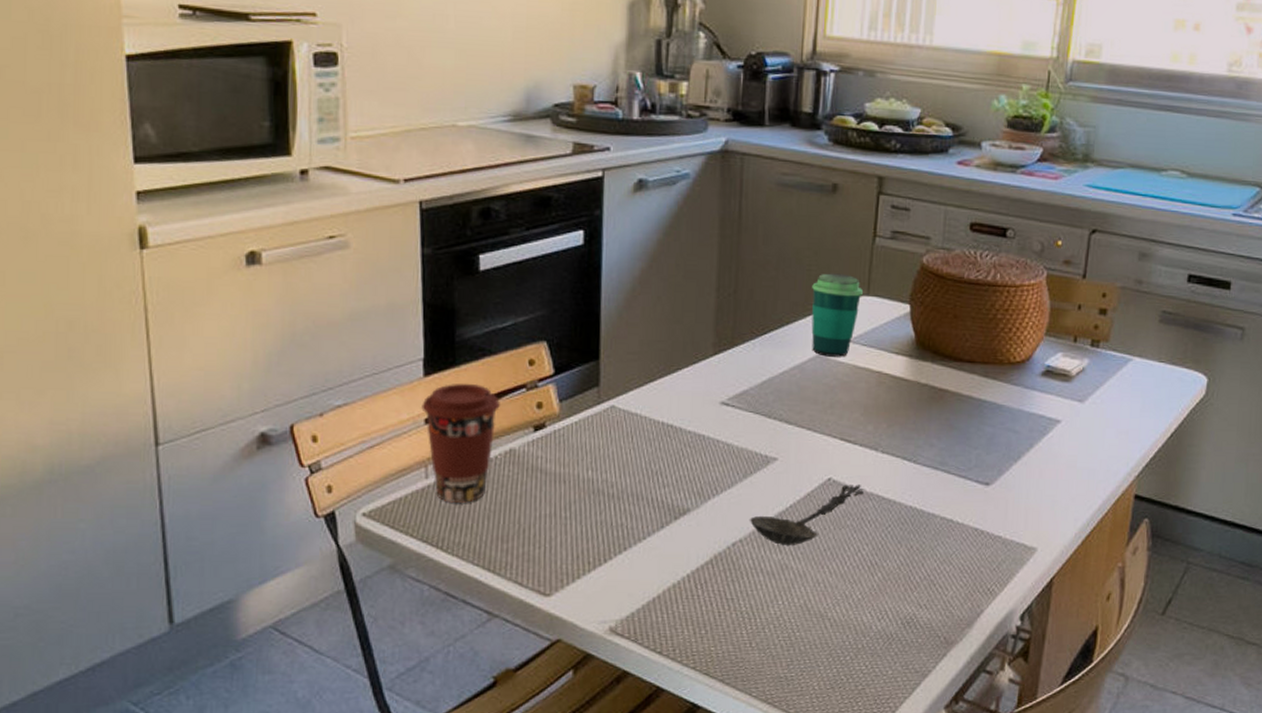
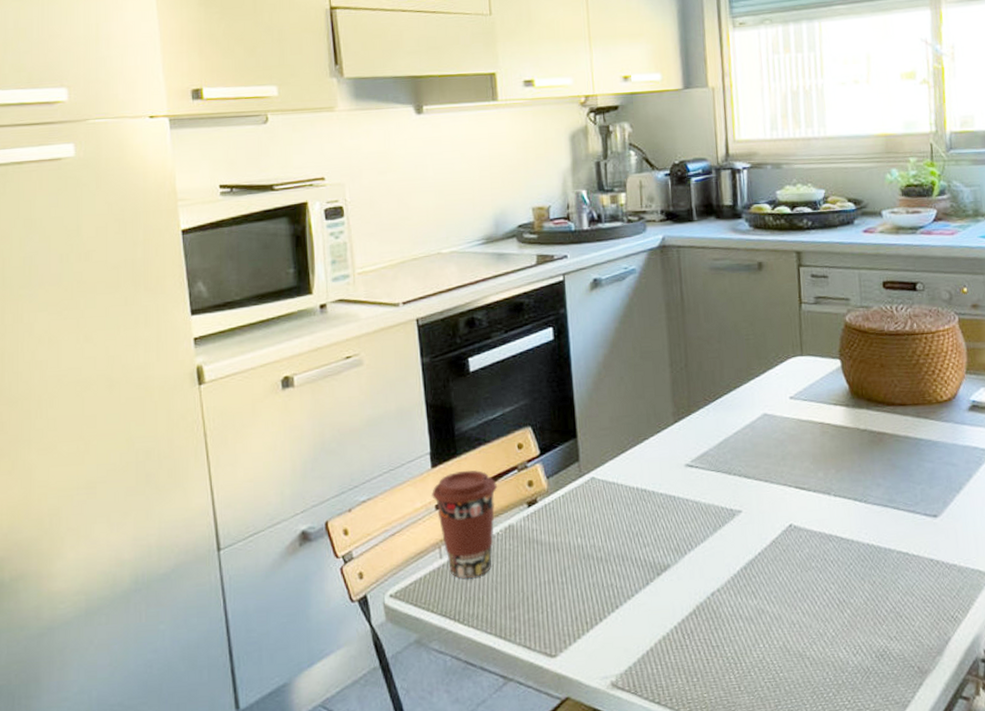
spoon: present [749,484,865,546] -> none [723,528,824,592]
cup: present [811,273,863,357] -> none [752,339,797,414]

